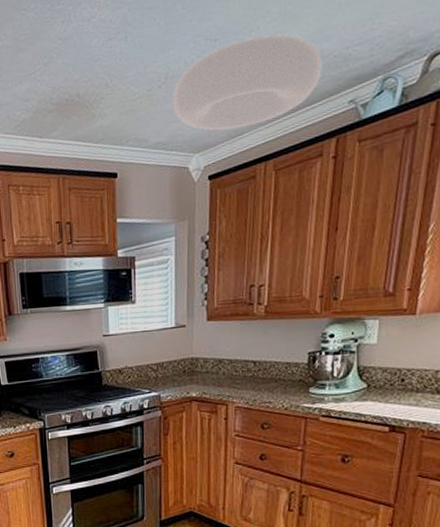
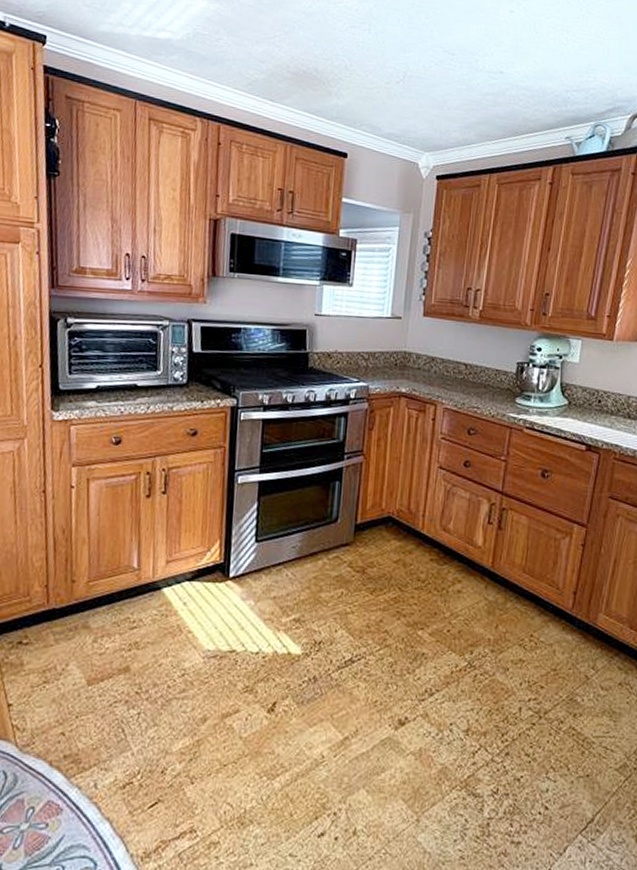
ceiling light: present [173,34,322,131] -> none [409,60,545,138]

